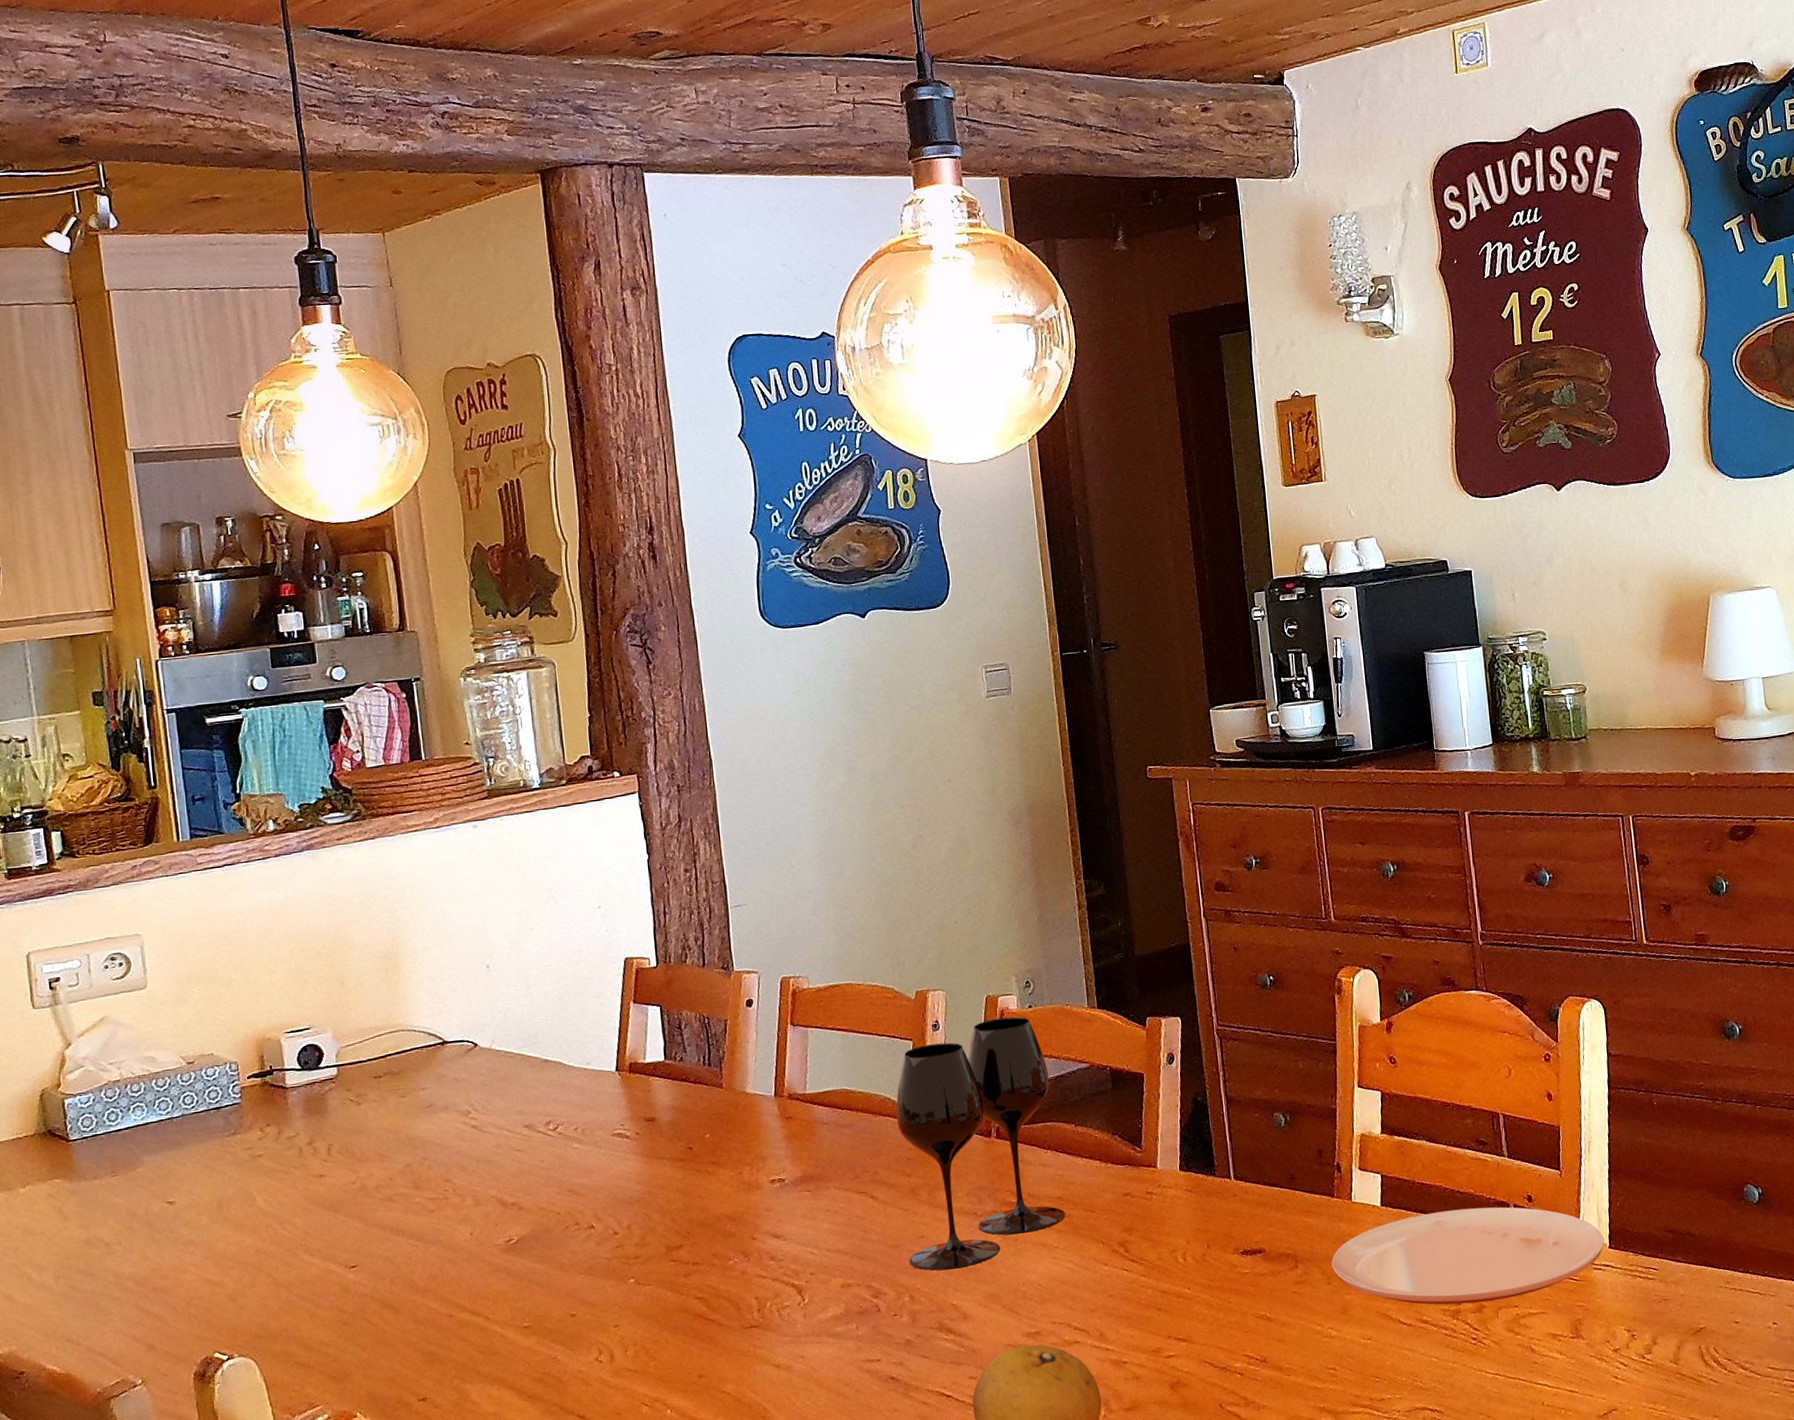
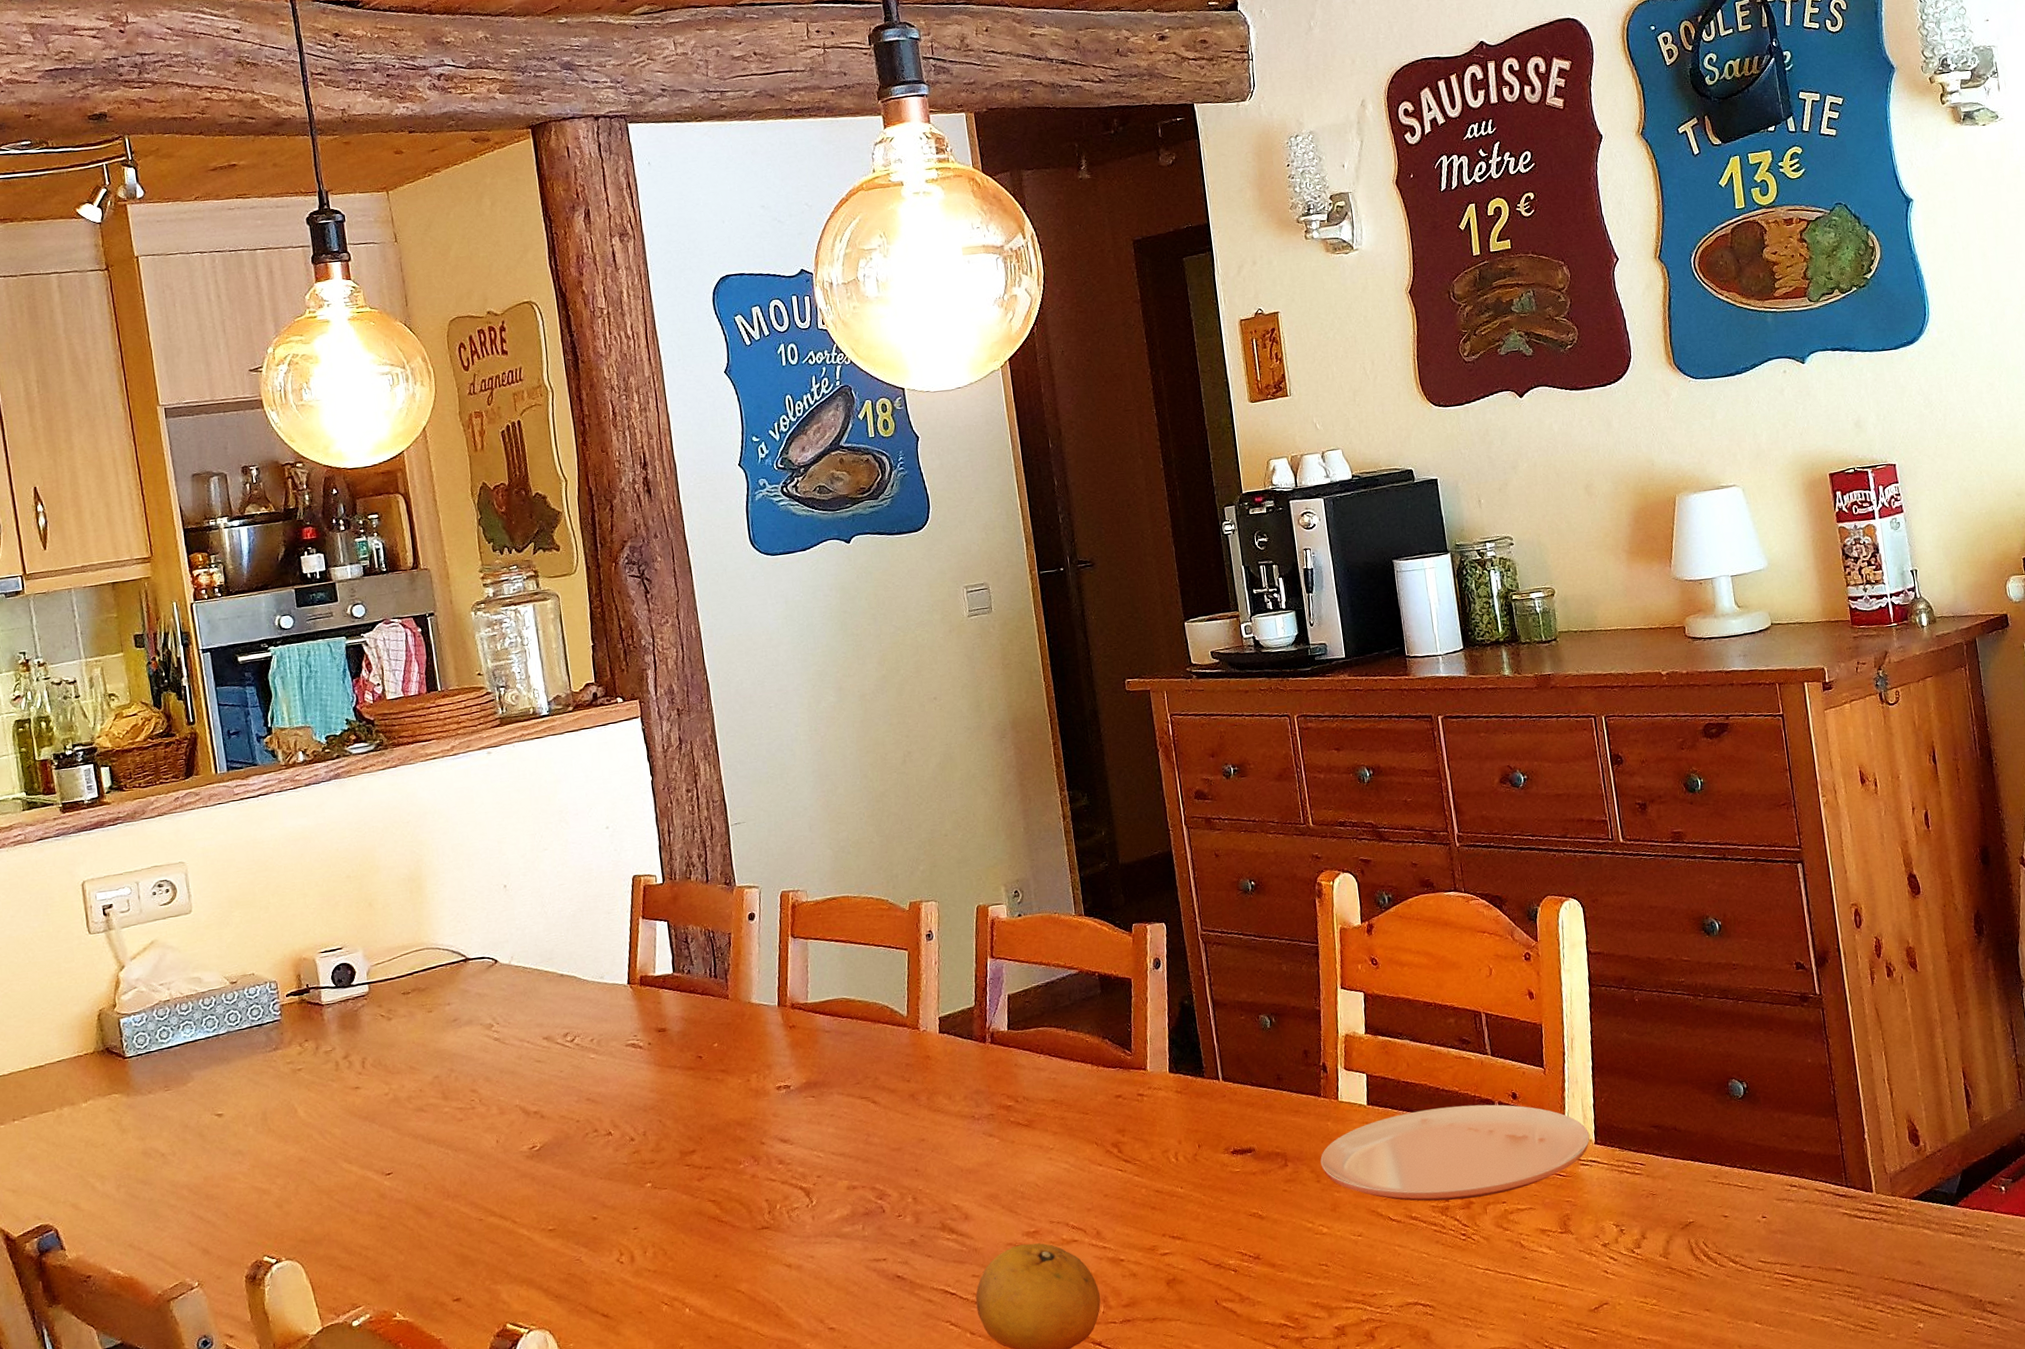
wine glass: present [896,1016,1066,1271] -> none [893,925,1060,1172]

